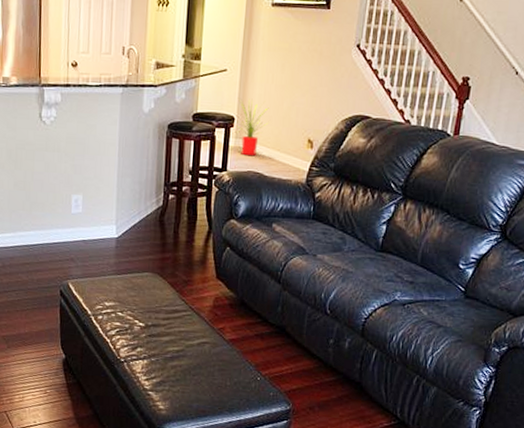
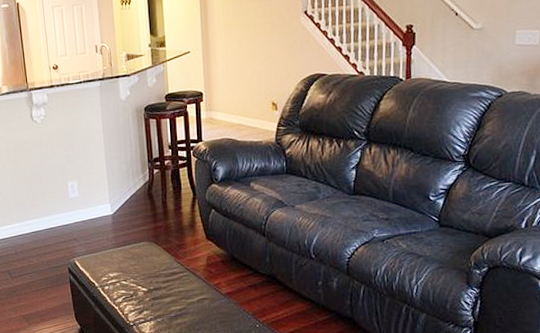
house plant: present [236,98,269,156] -> none [203,75,233,126]

